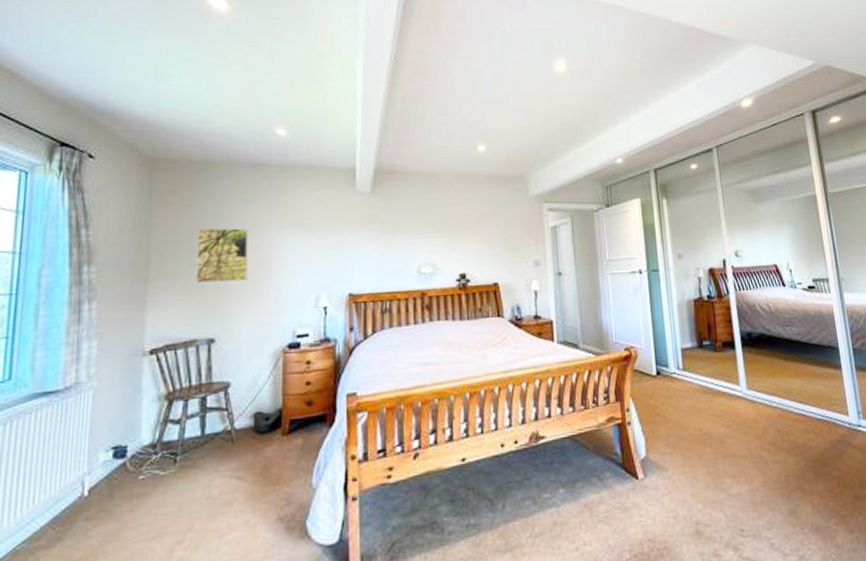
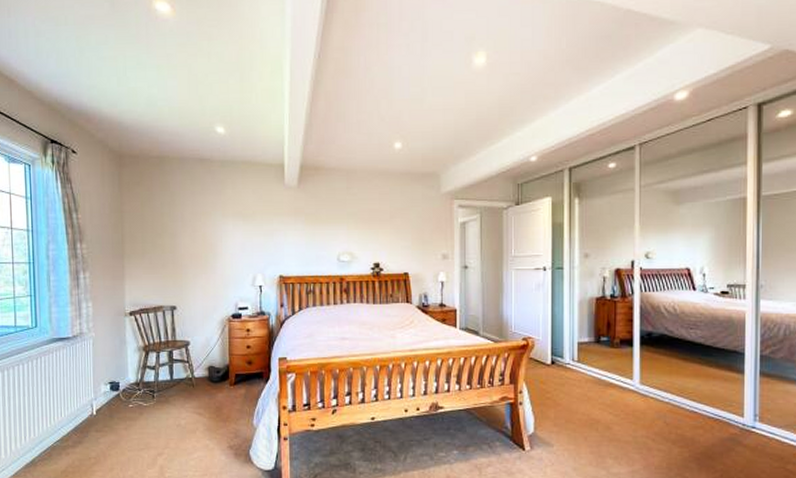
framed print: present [196,228,249,283] -> none [158,215,199,260]

